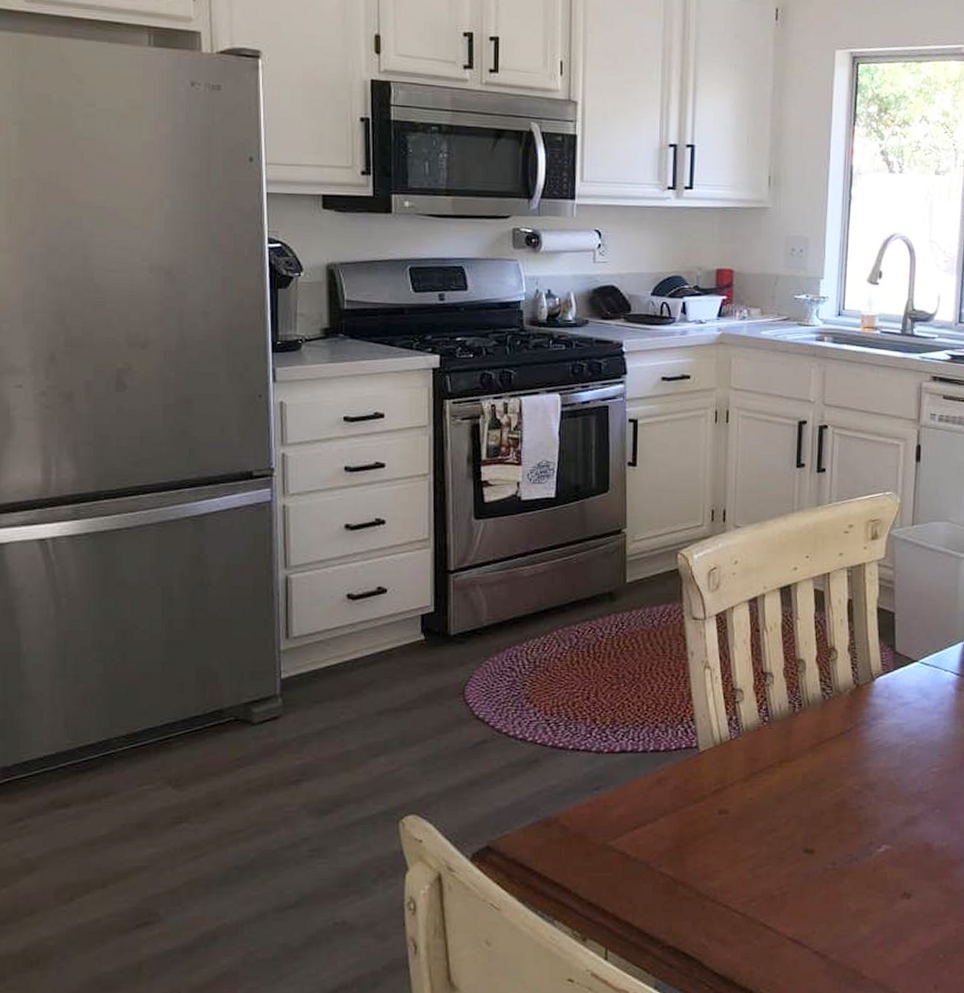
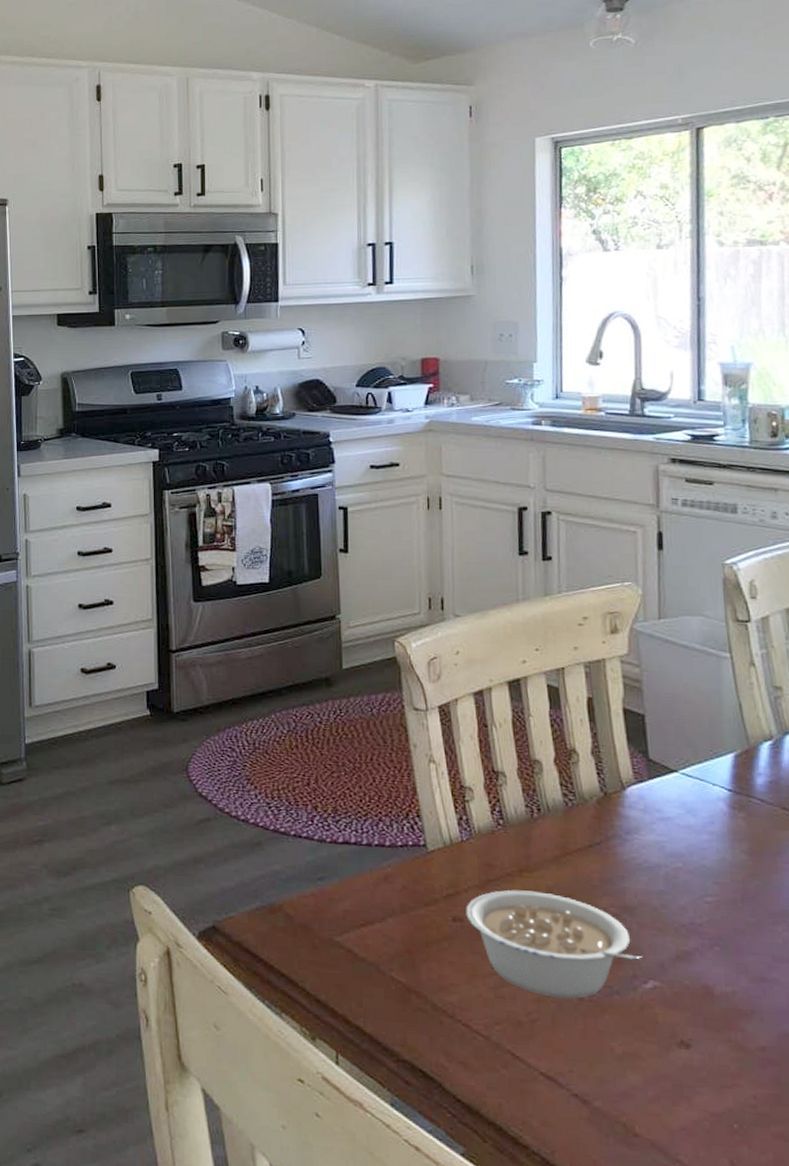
legume: none [731,779,879,871] -> present [465,889,644,998]

